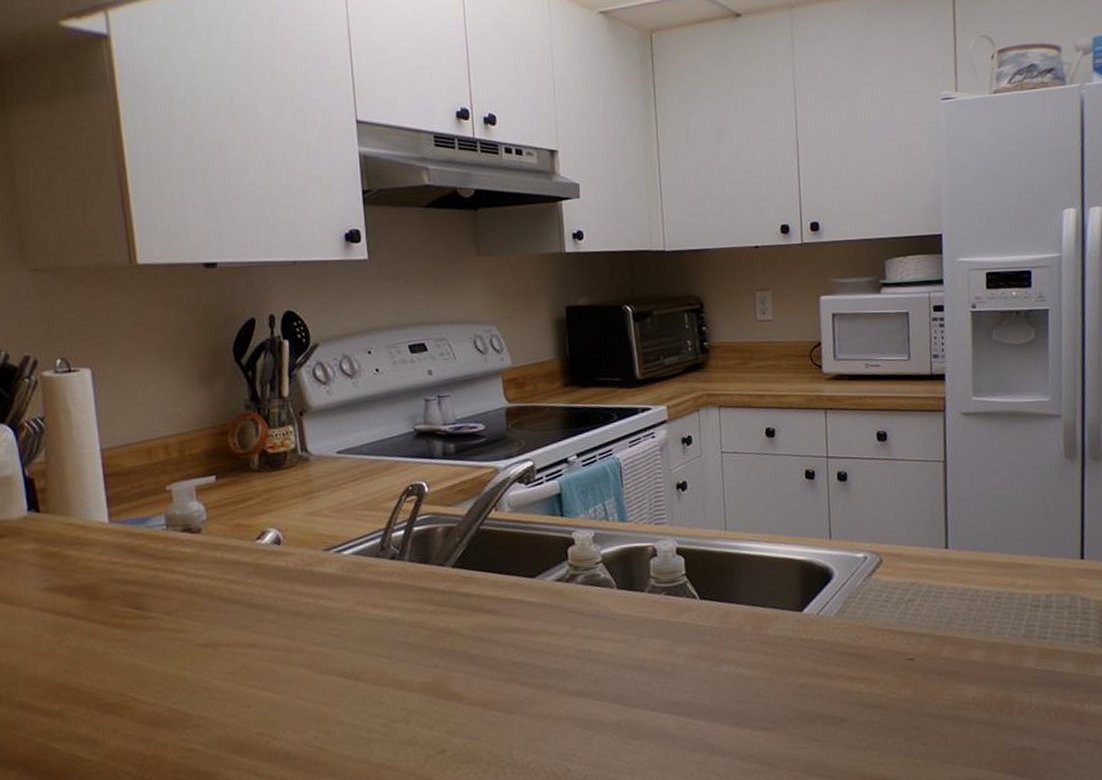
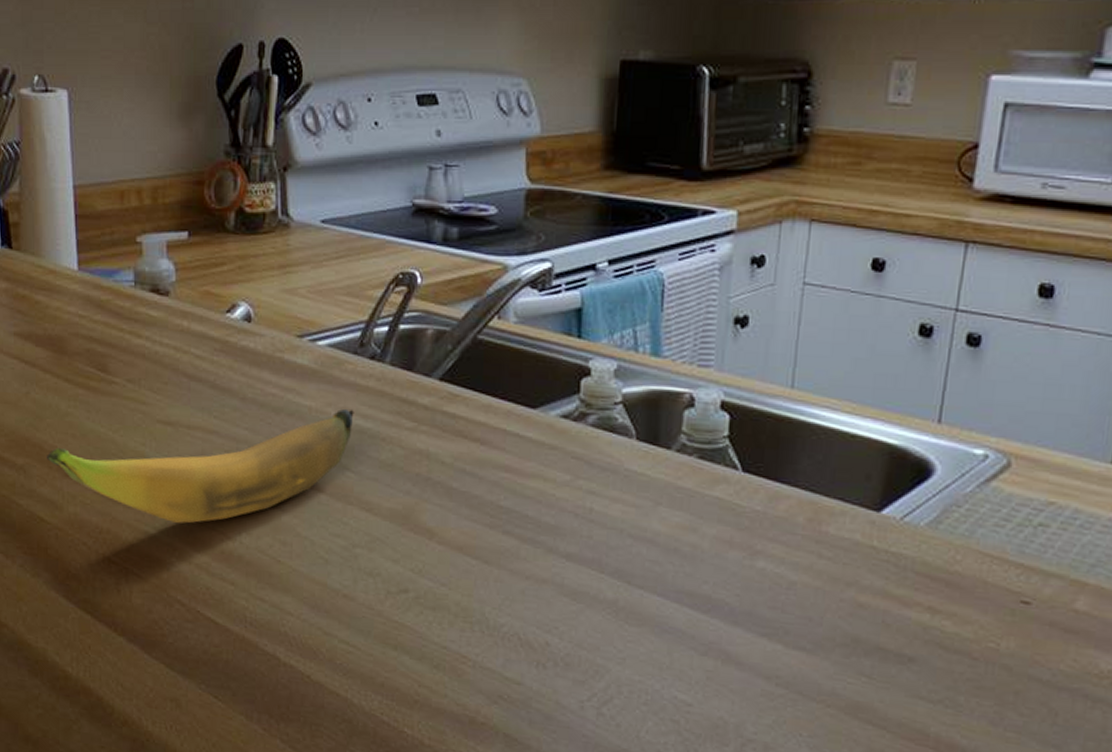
banana: none [84,603,382,735] -> present [47,409,354,524]

